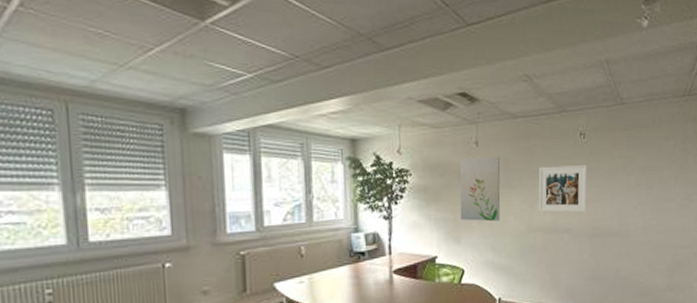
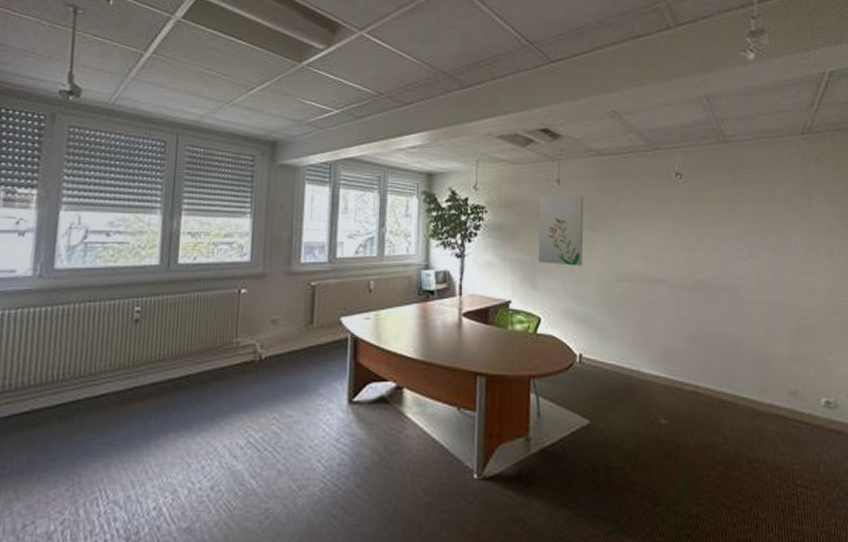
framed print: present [538,164,588,213] -> none [627,207,685,262]

